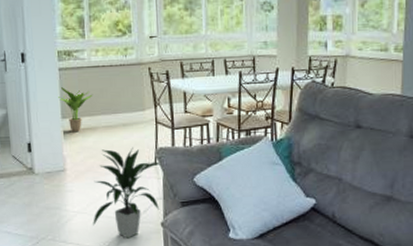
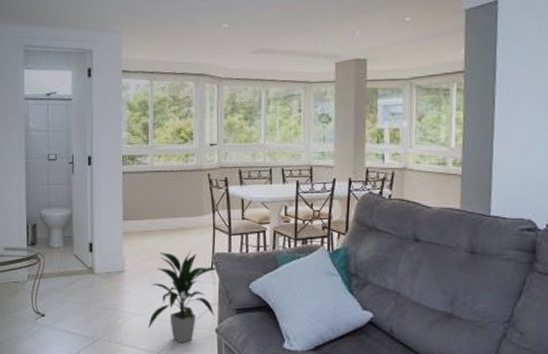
potted plant: present [58,87,93,131] -> none [121,190,154,233]

